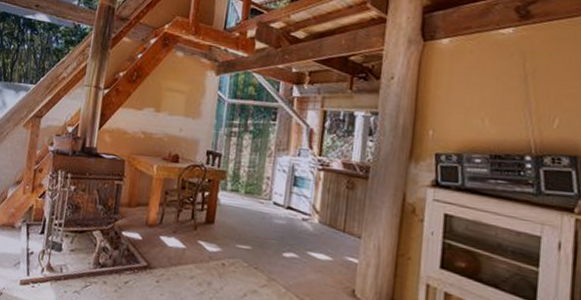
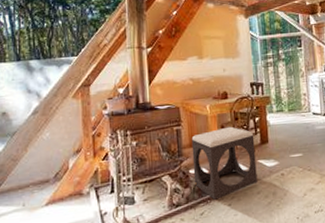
footstool: none [124,194,200,272] -> present [191,126,258,200]

